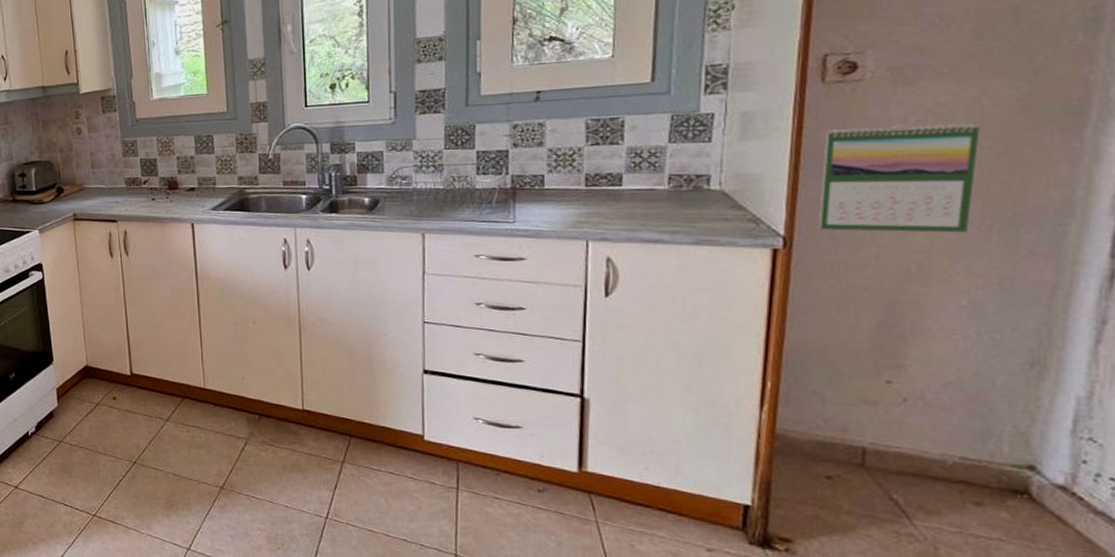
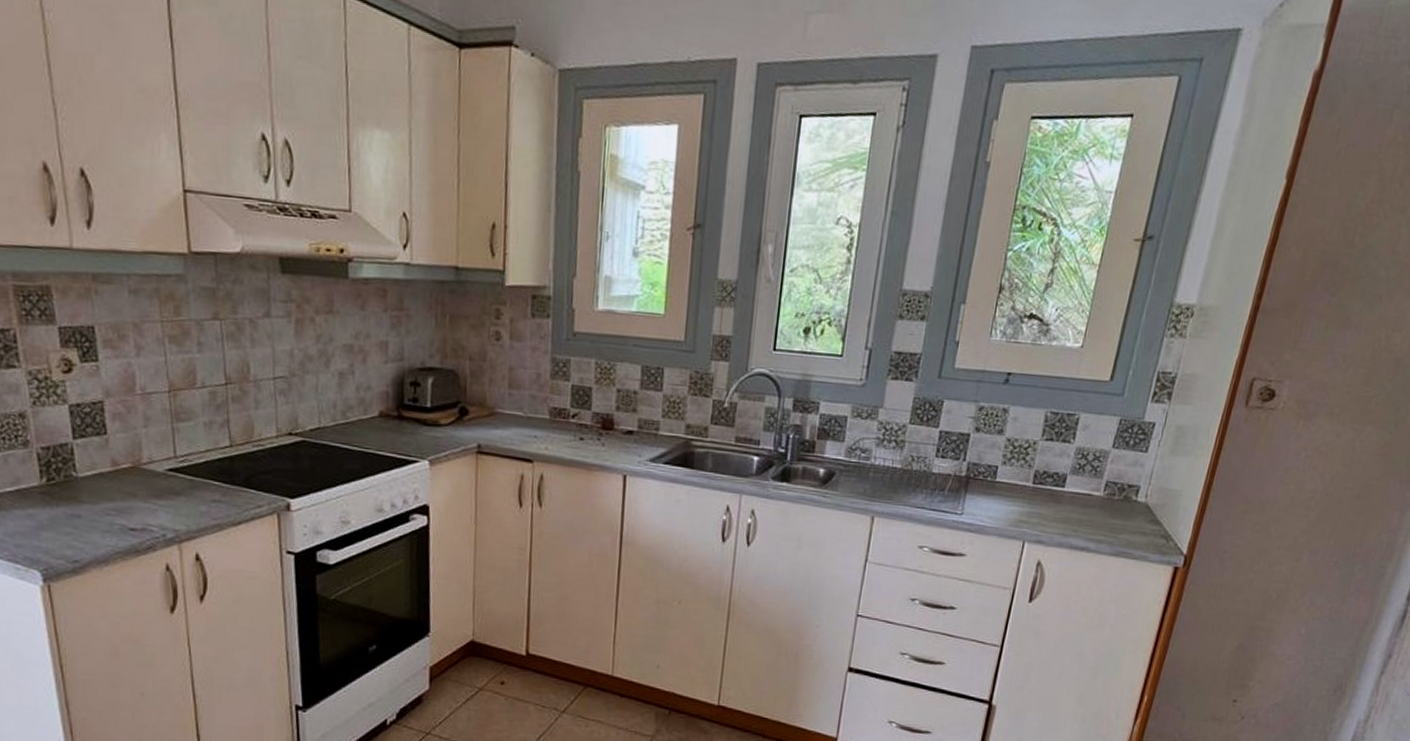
calendar: present [818,123,980,233] -> none [1213,455,1349,567]

